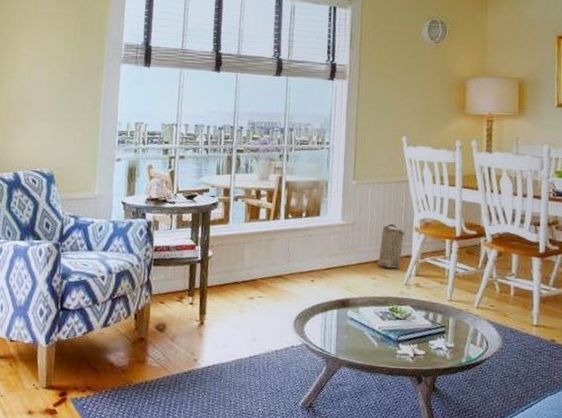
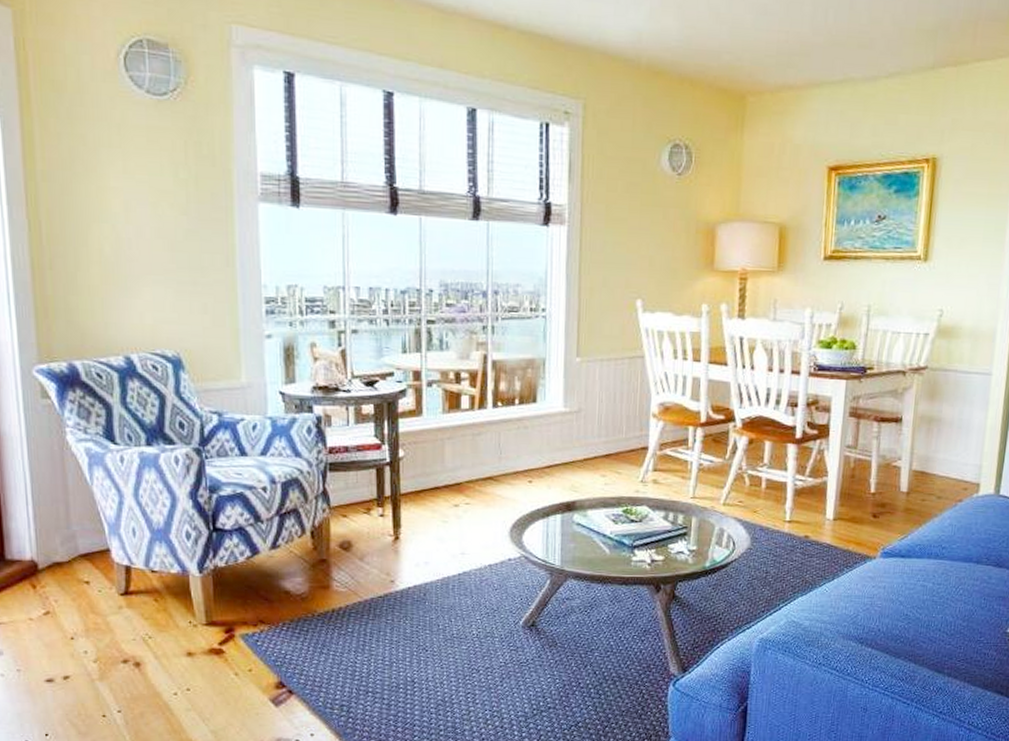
basket: present [377,223,405,269] -> none [607,409,641,464]

